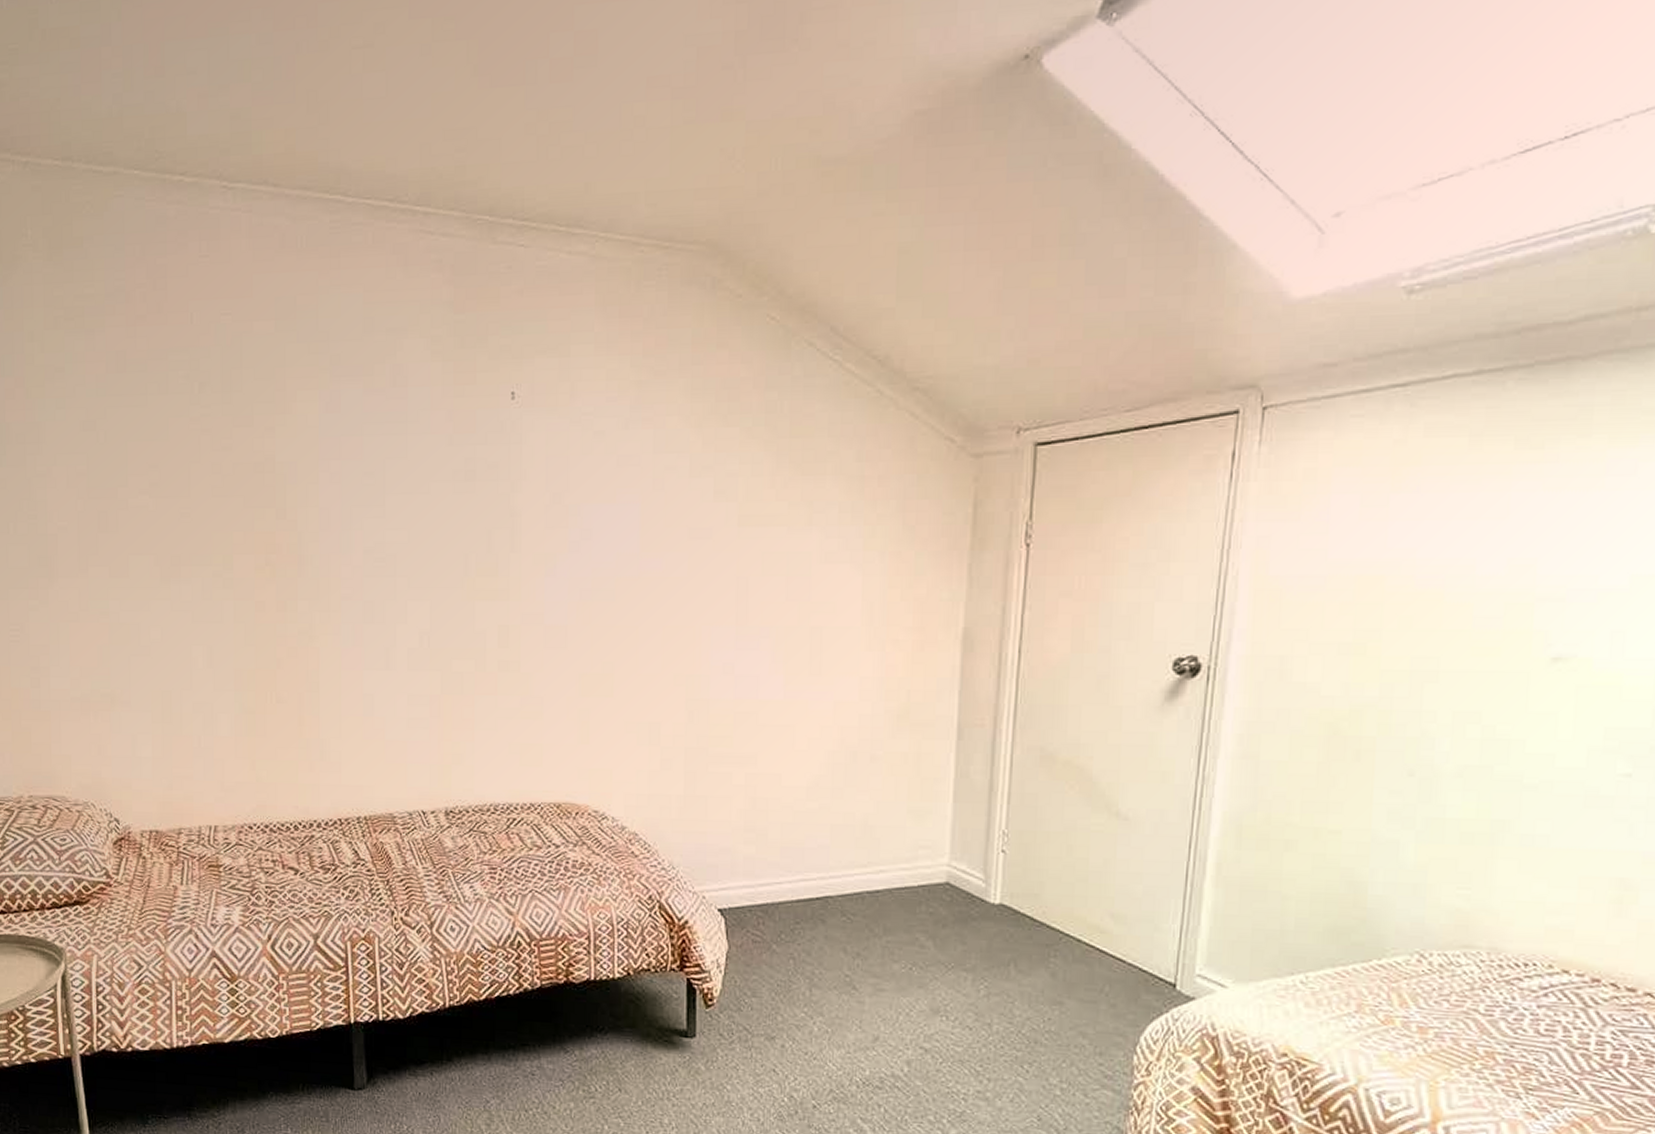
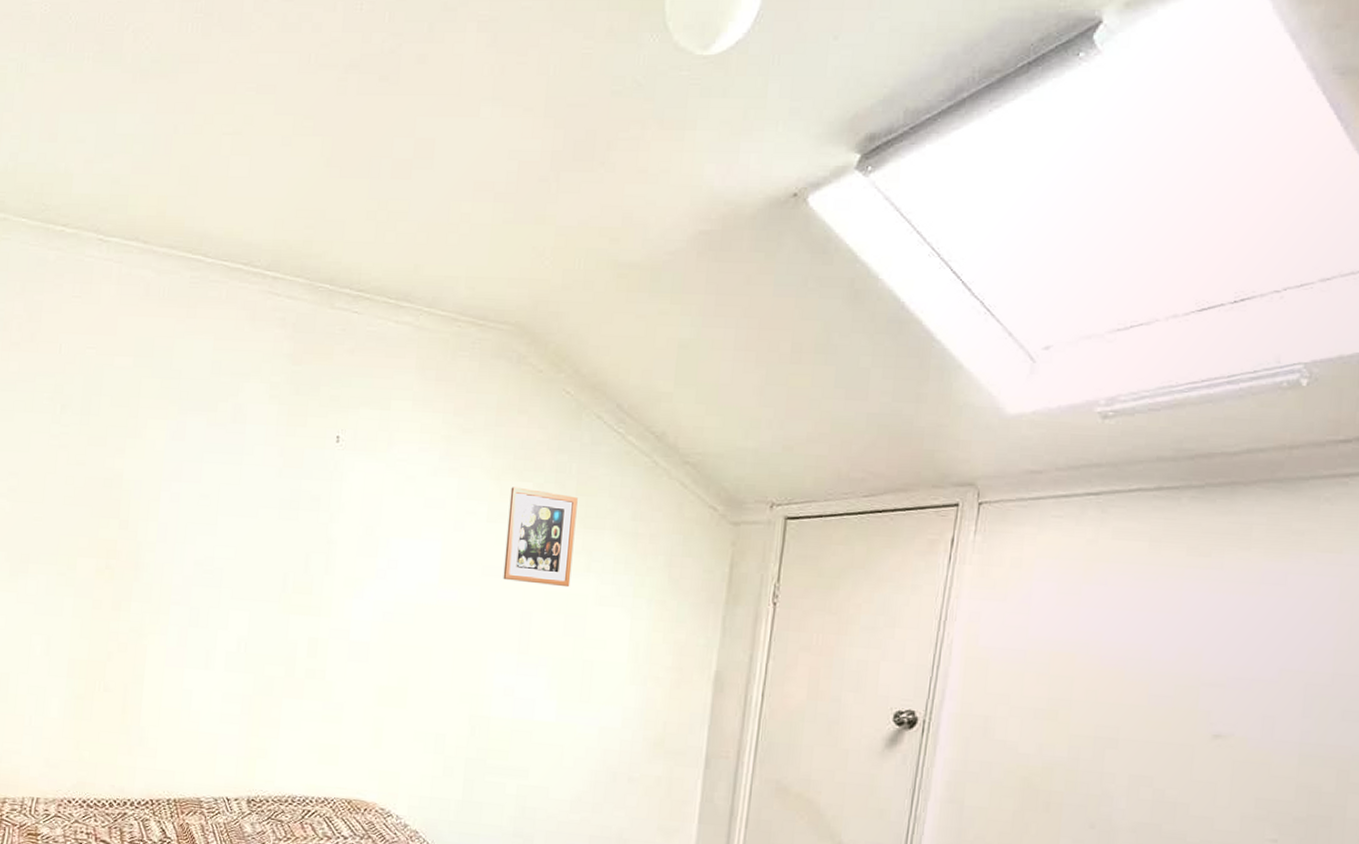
picture frame: none [712,434,792,545] -> present [503,487,578,588]

